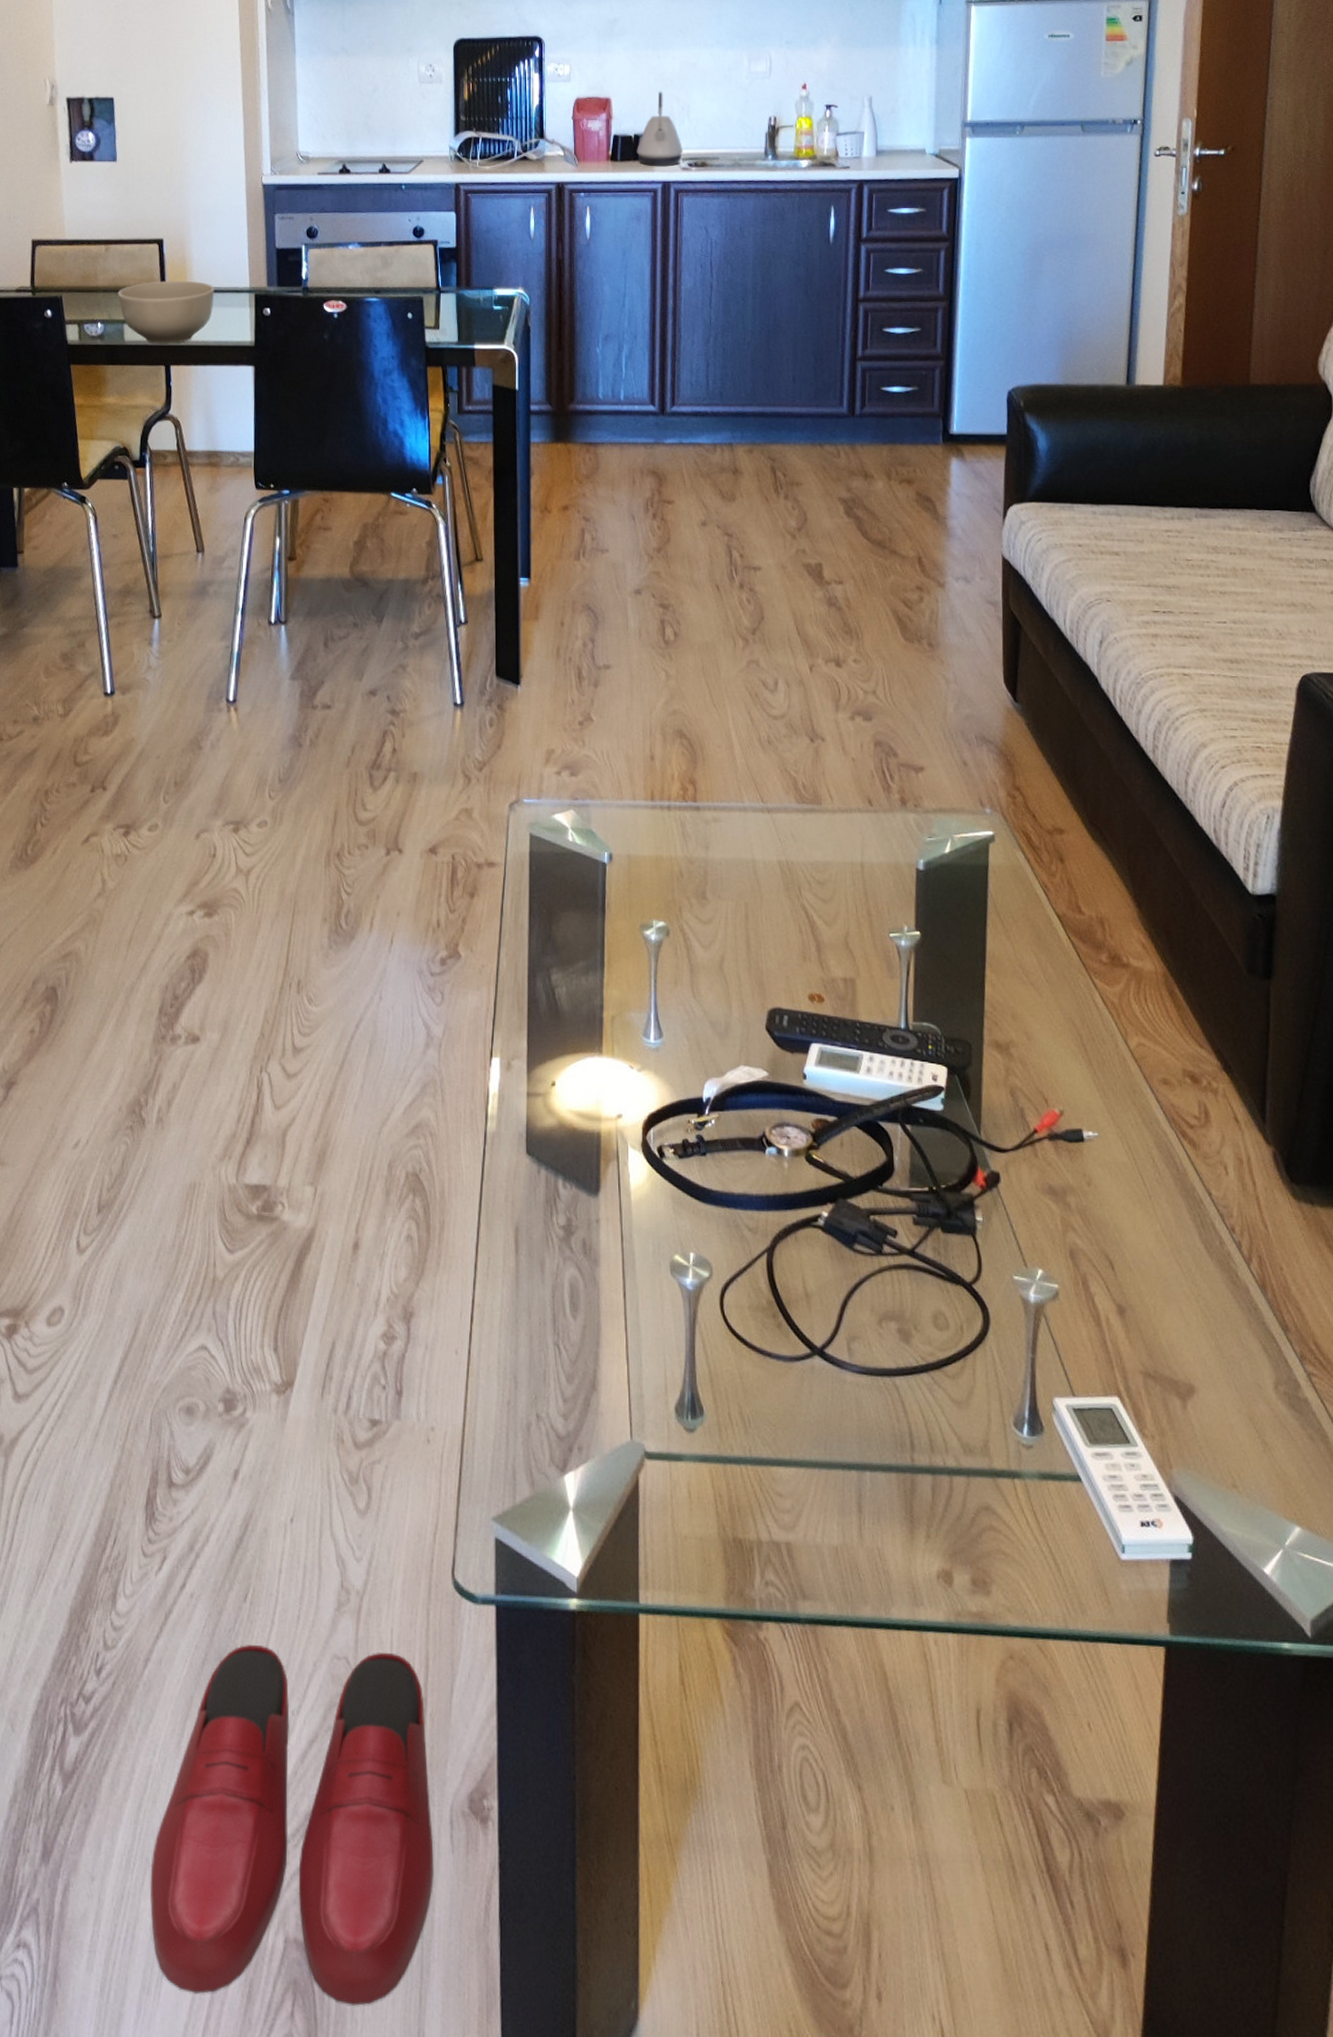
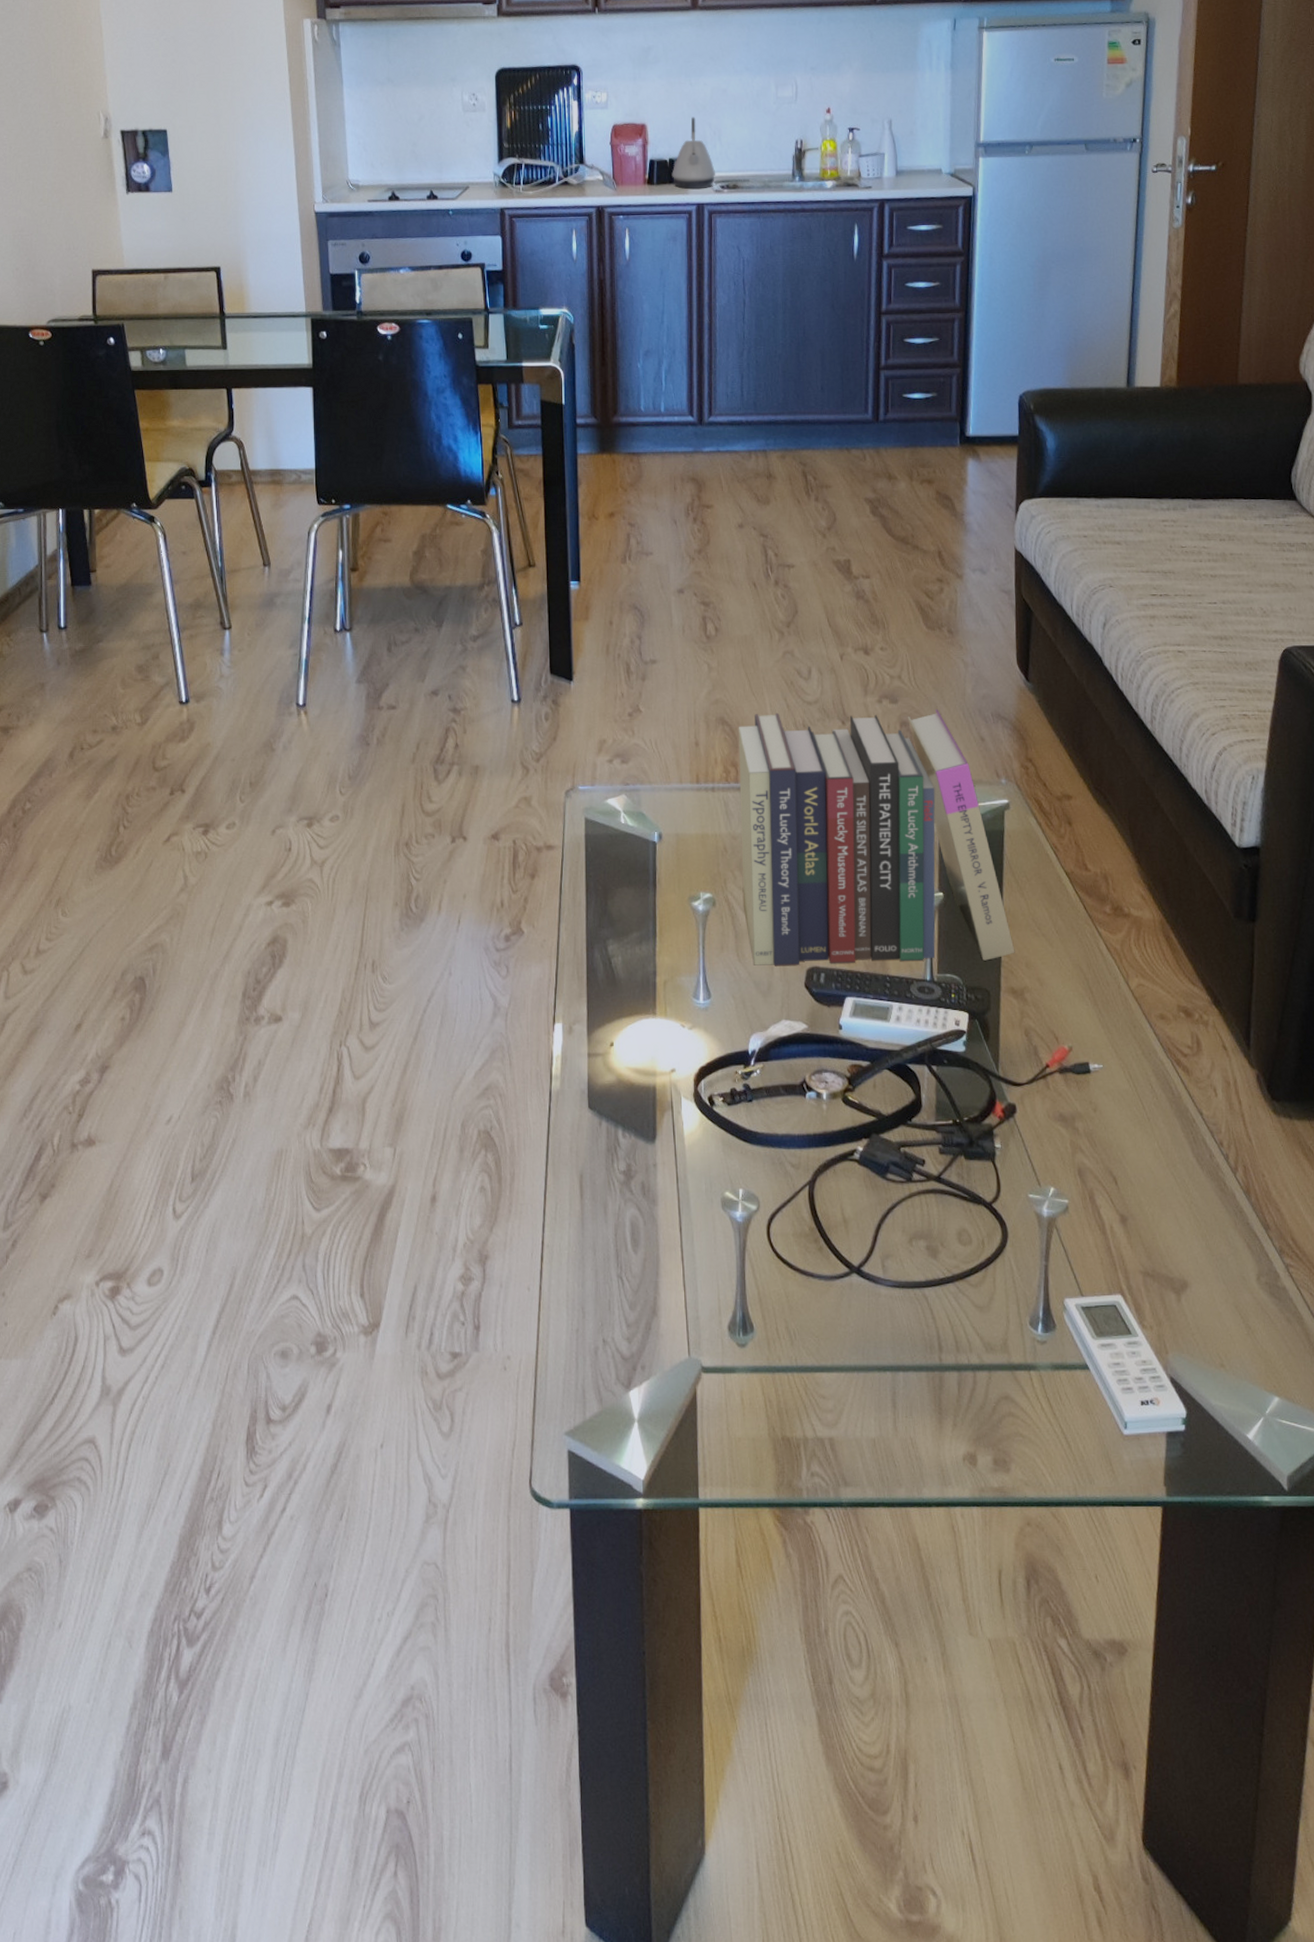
bowl: present [117,280,215,343] -> none [178,306,272,368]
slippers: present [150,1645,434,2006] -> none [262,1557,520,1862]
books: none [697,726,1000,1010] -> present [738,709,1015,966]

